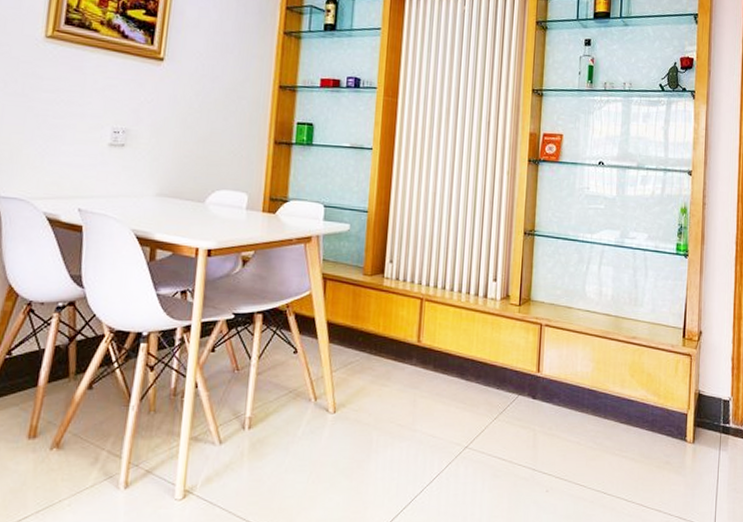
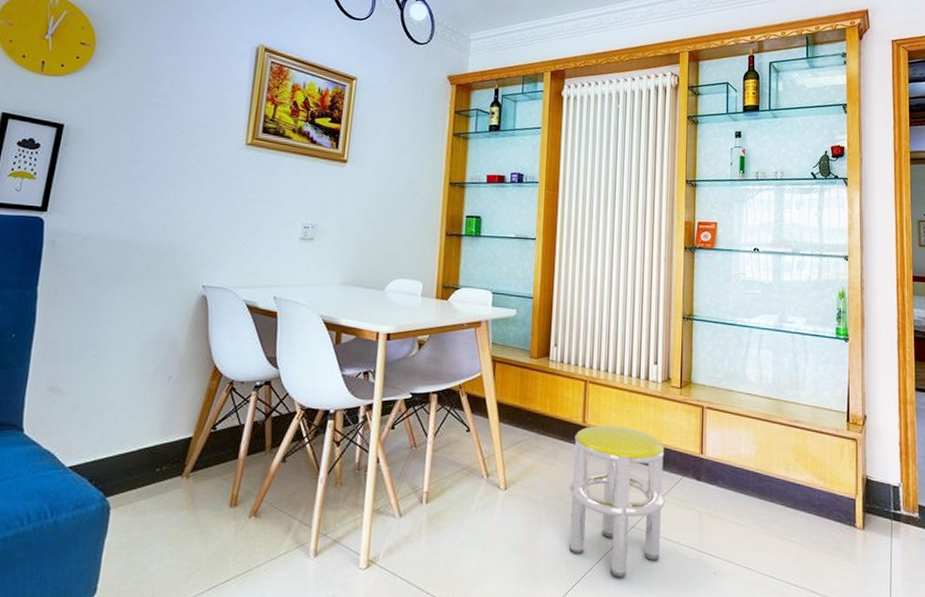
stool: none [400,344,501,499] -> present [569,425,666,578]

